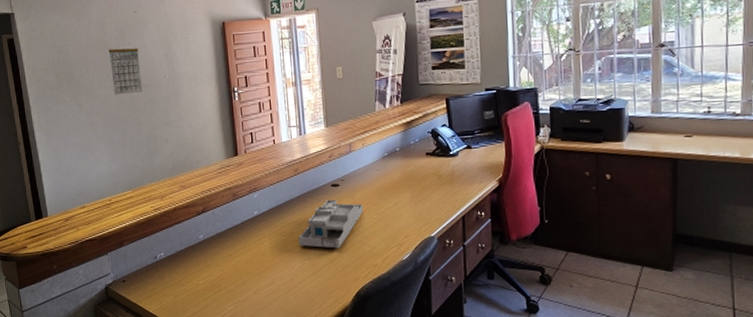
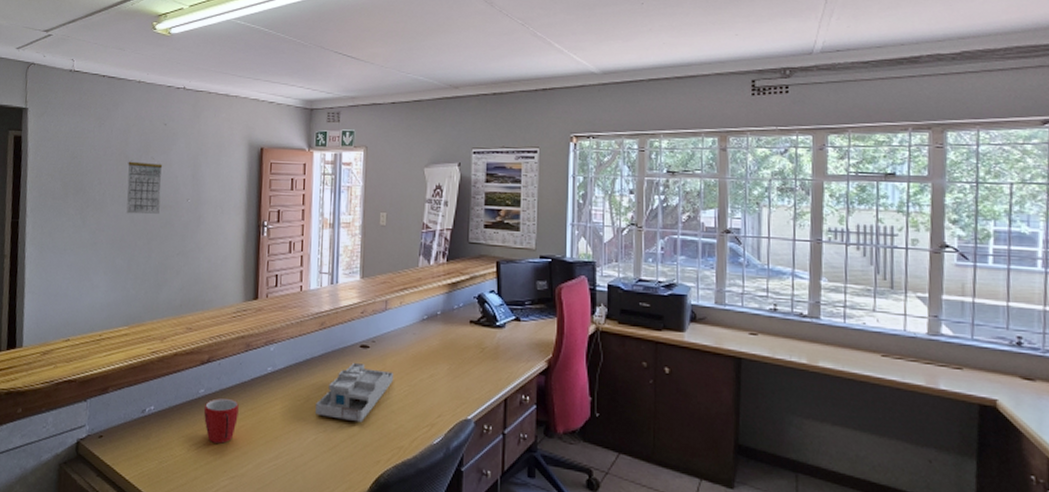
mug: none [205,241,235,277] -> present [204,398,239,444]

